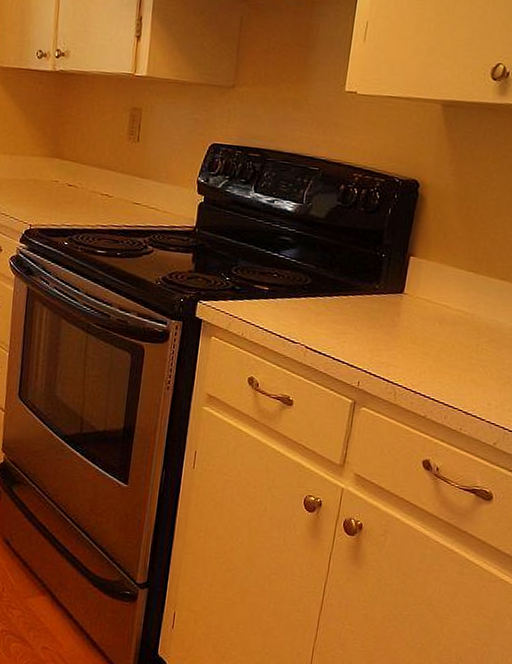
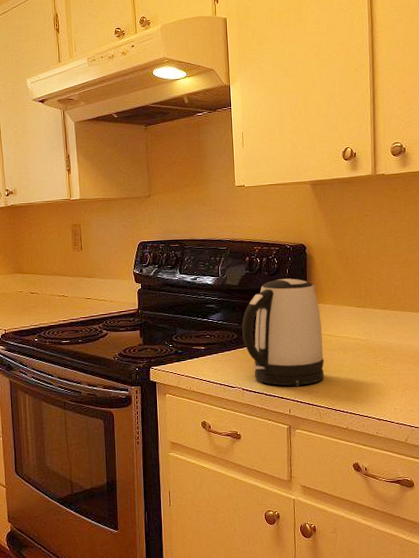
kettle: none [317,219,422,356] -> present [242,278,324,386]

